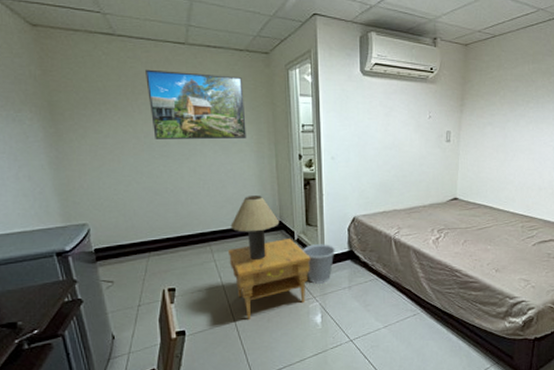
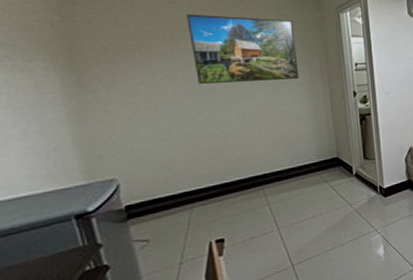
nightstand: present [227,239,311,321] -> none [282,174,370,263]
table lamp: present [230,195,280,261] -> none [285,134,337,200]
wastebasket: present [303,244,335,284] -> none [362,175,394,217]

